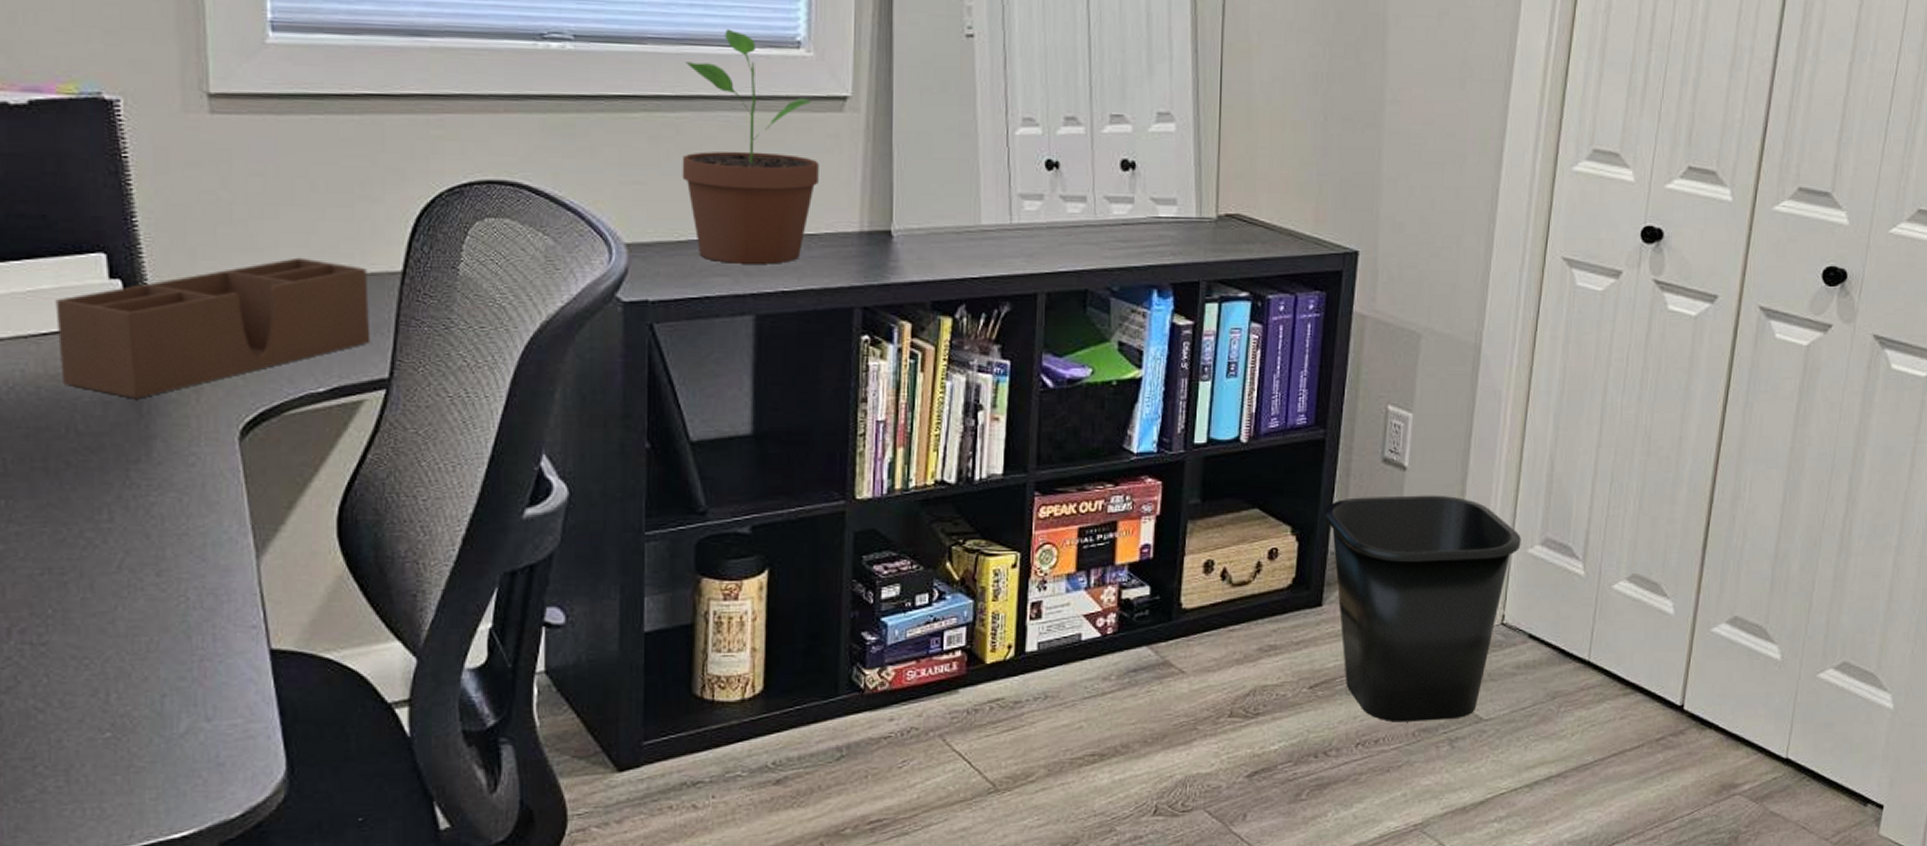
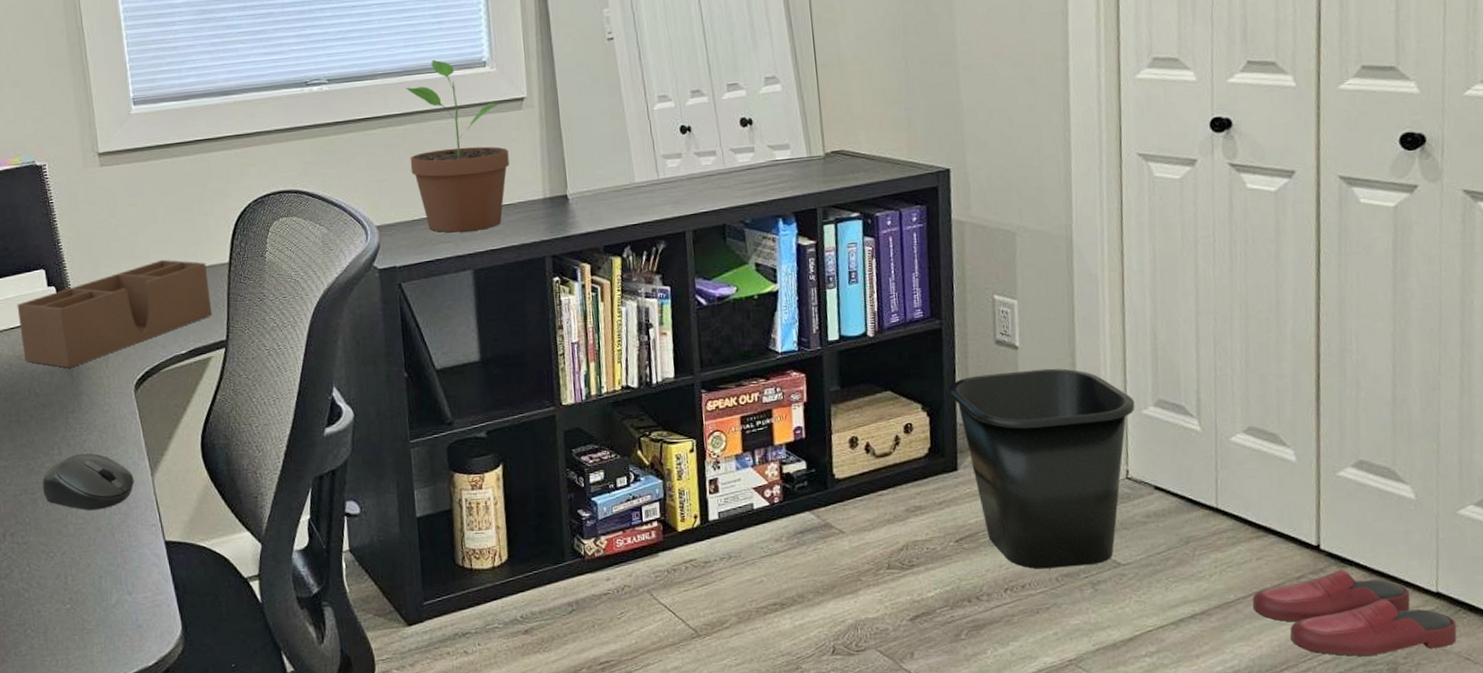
computer mouse: none [78,521,229,603] -> present [42,453,134,511]
slippers: none [1609,732,1800,824] -> present [1252,570,1457,656]

